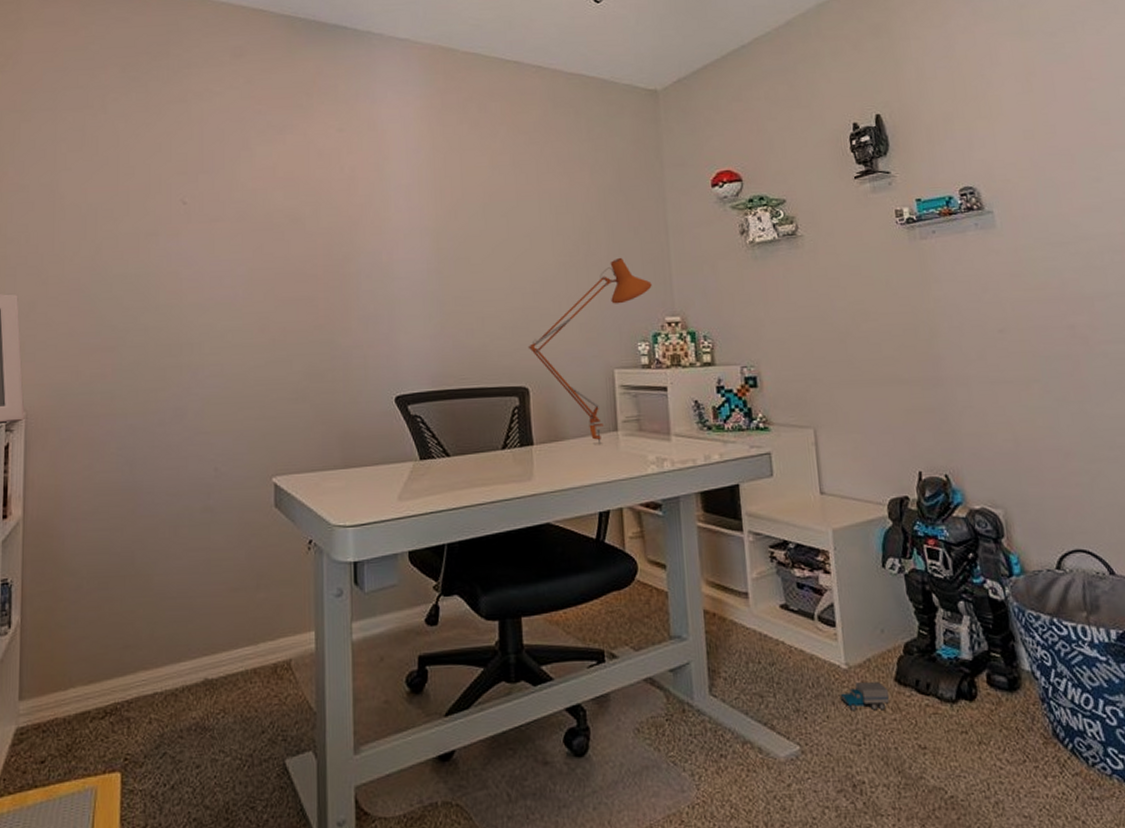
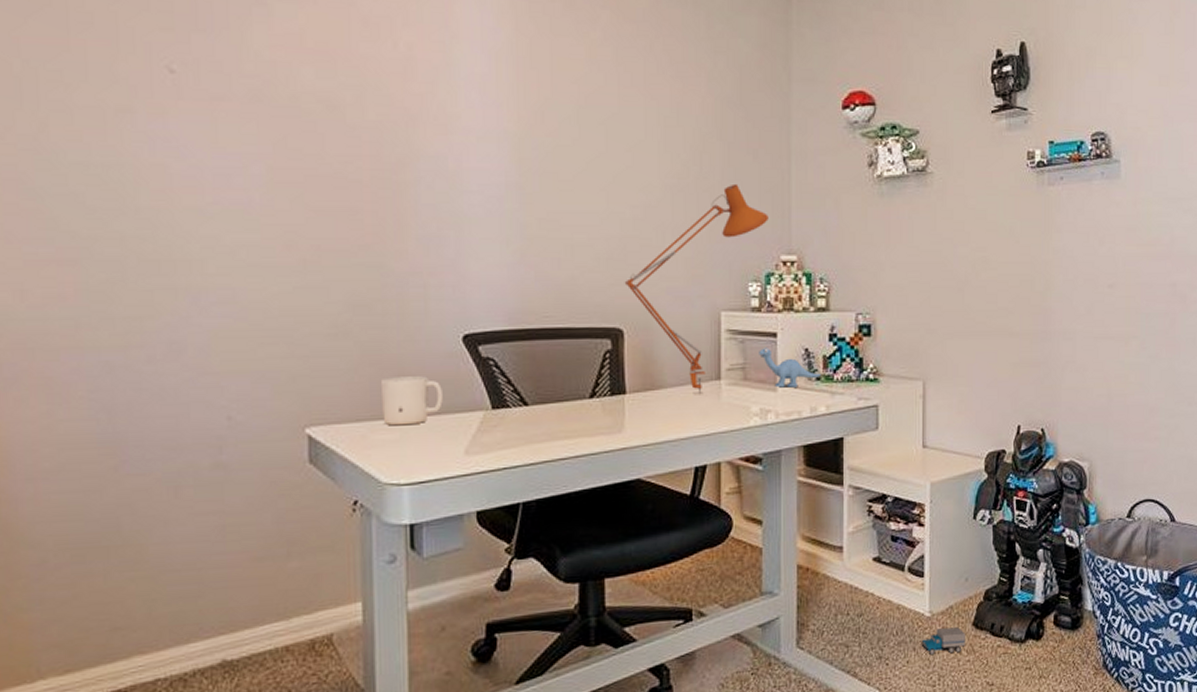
mug: none [330,432,381,475] -> present [380,376,444,426]
dinosaur toy: none [651,401,712,438] -> present [759,348,821,388]

